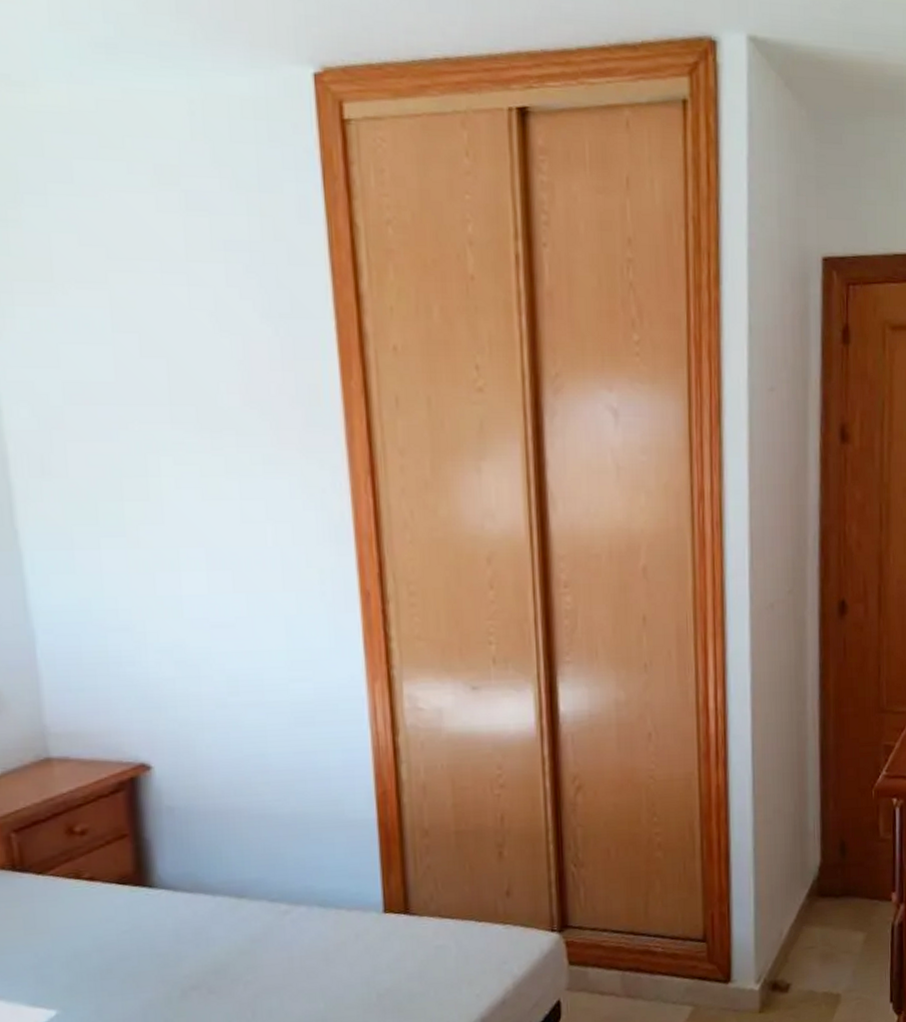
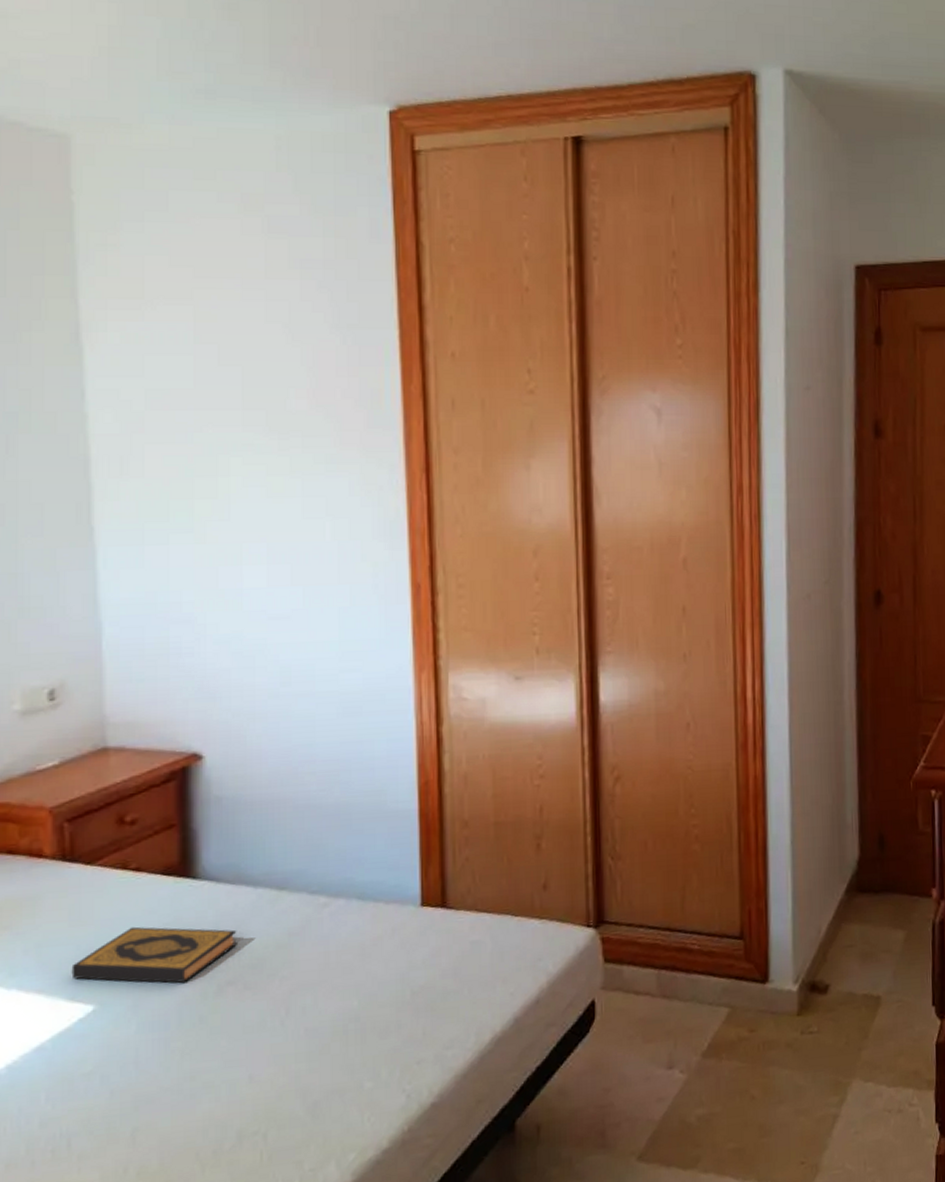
hardback book: none [30,934,199,989] -> present [71,926,237,983]

